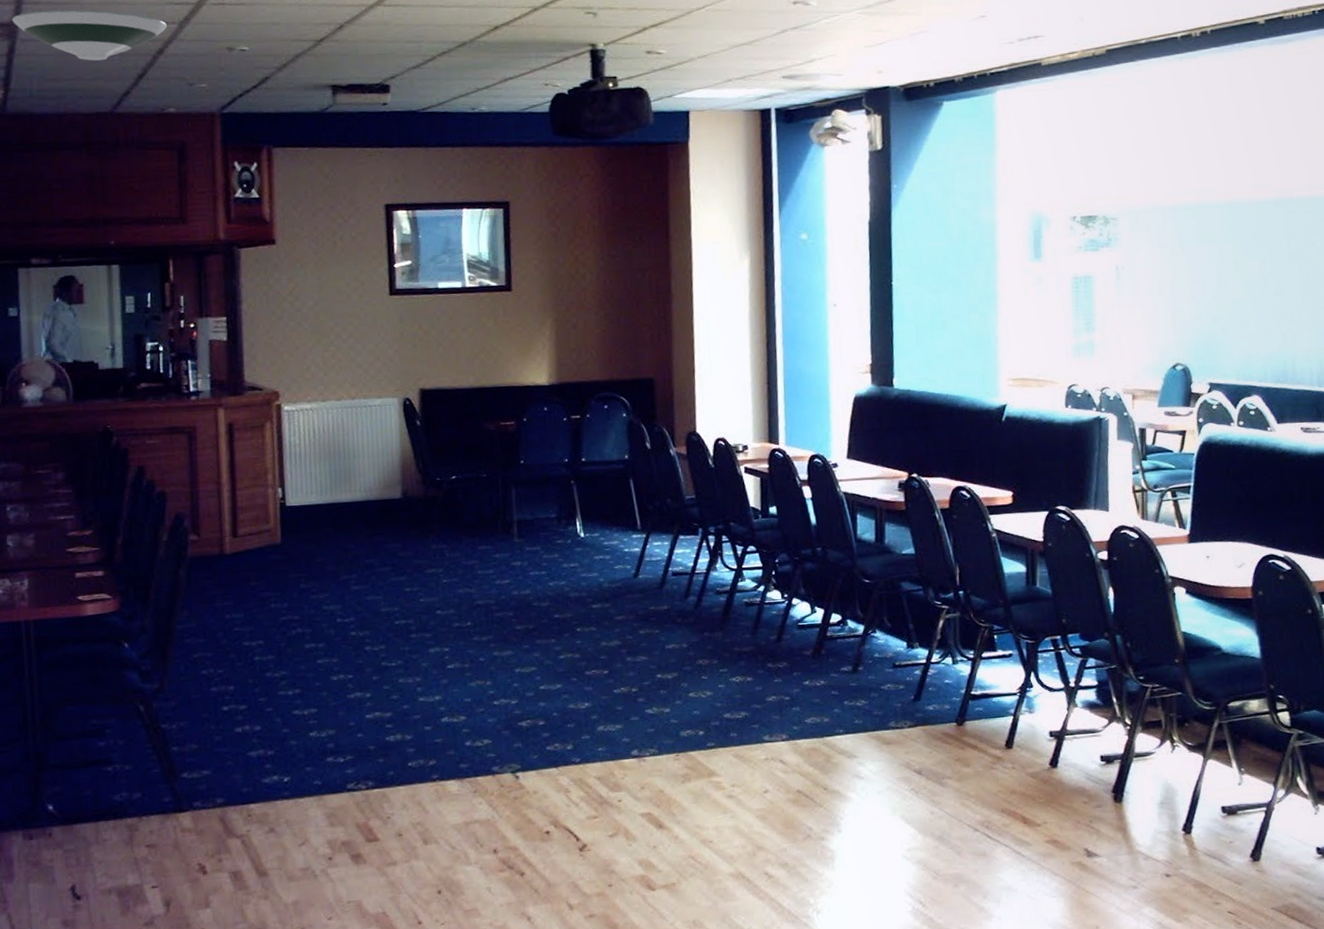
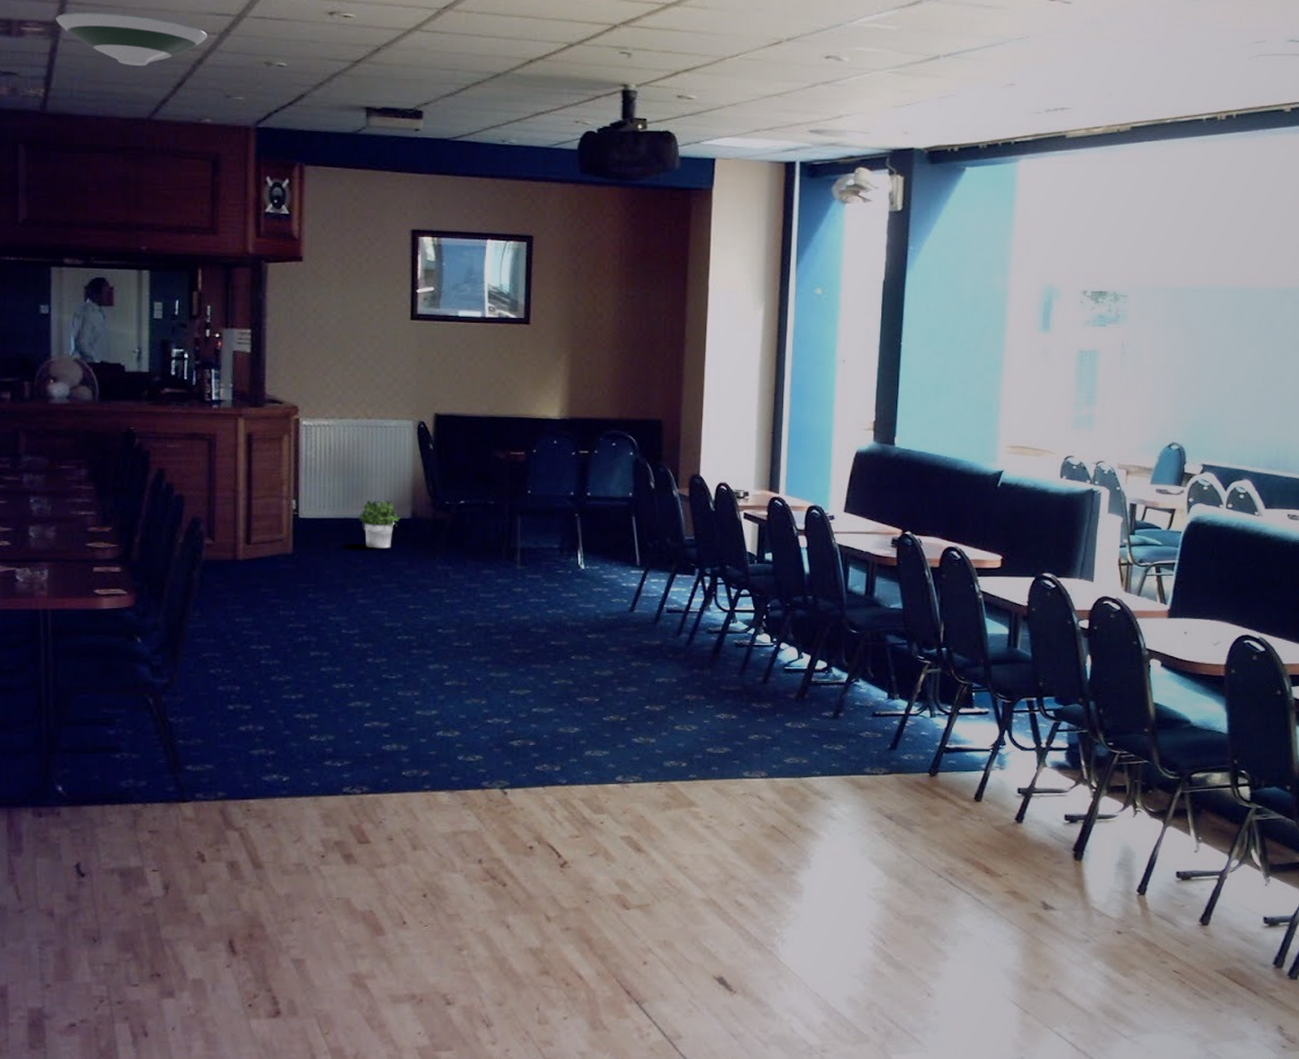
potted plant: none [347,481,392,532] -> present [359,499,401,549]

